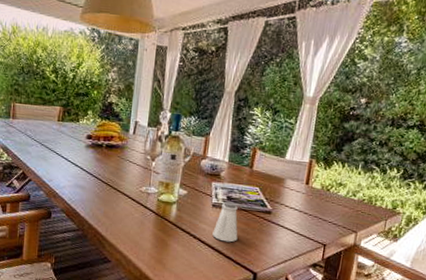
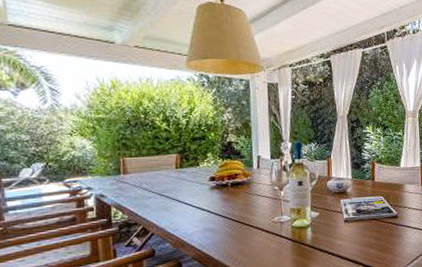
saltshaker: present [212,201,238,242] -> none [349,214,373,253]

